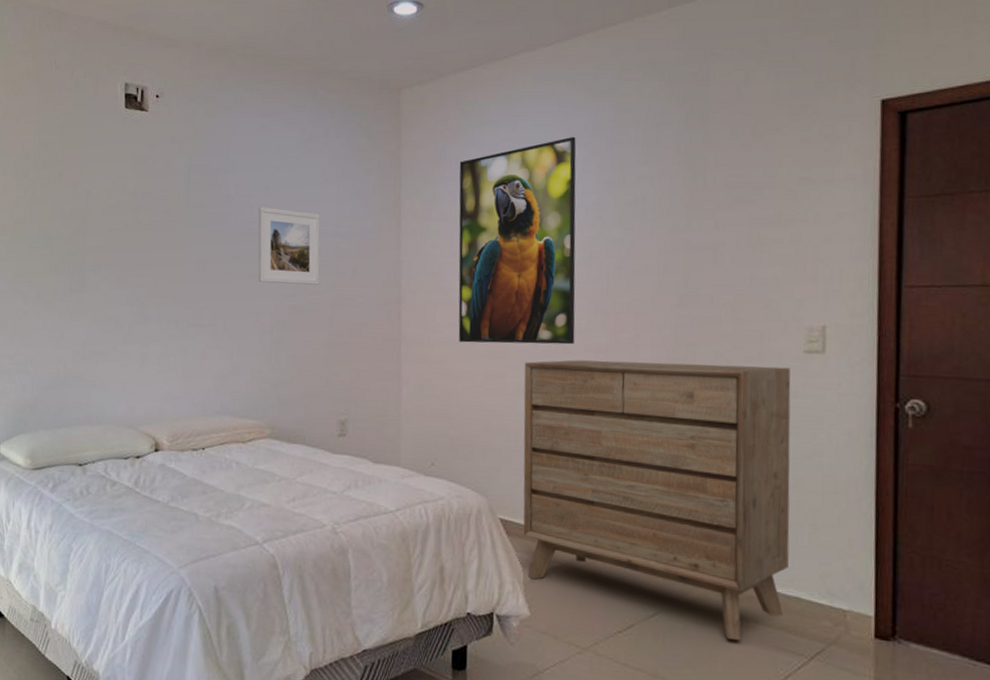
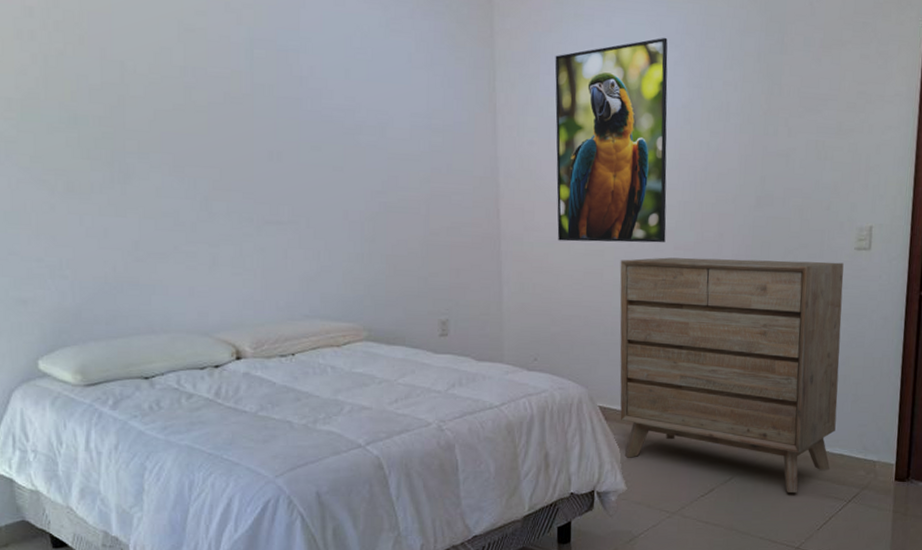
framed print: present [258,207,320,285] -> none [339,93,413,181]

